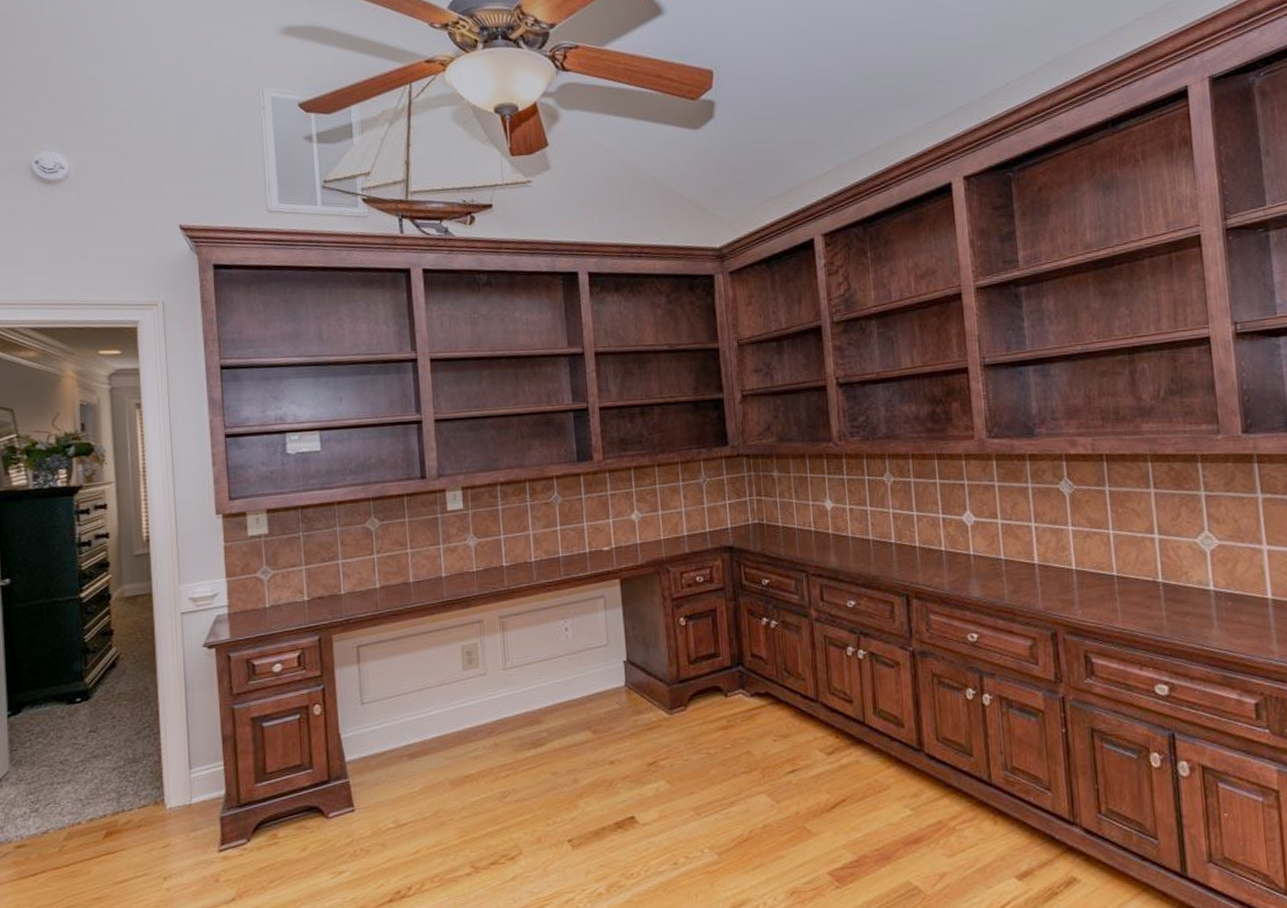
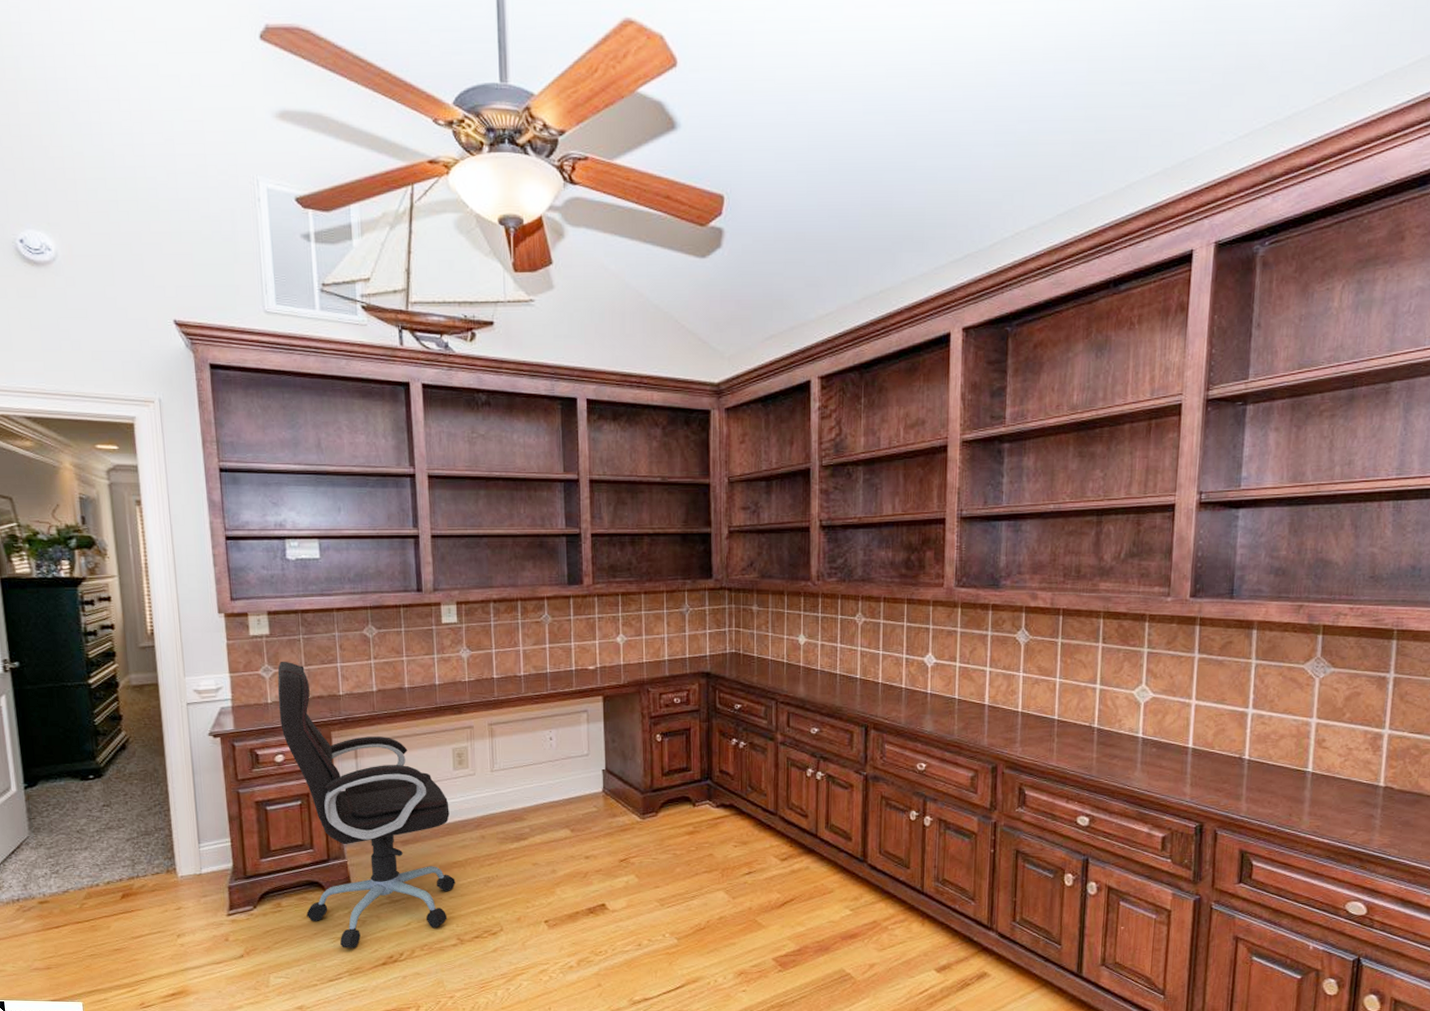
office chair: none [276,561,468,884] -> present [277,661,456,948]

